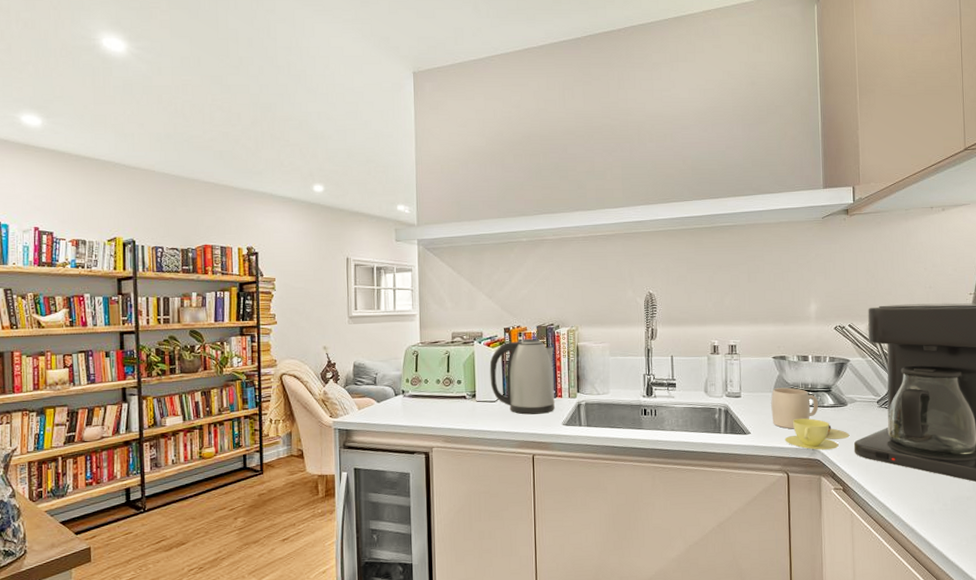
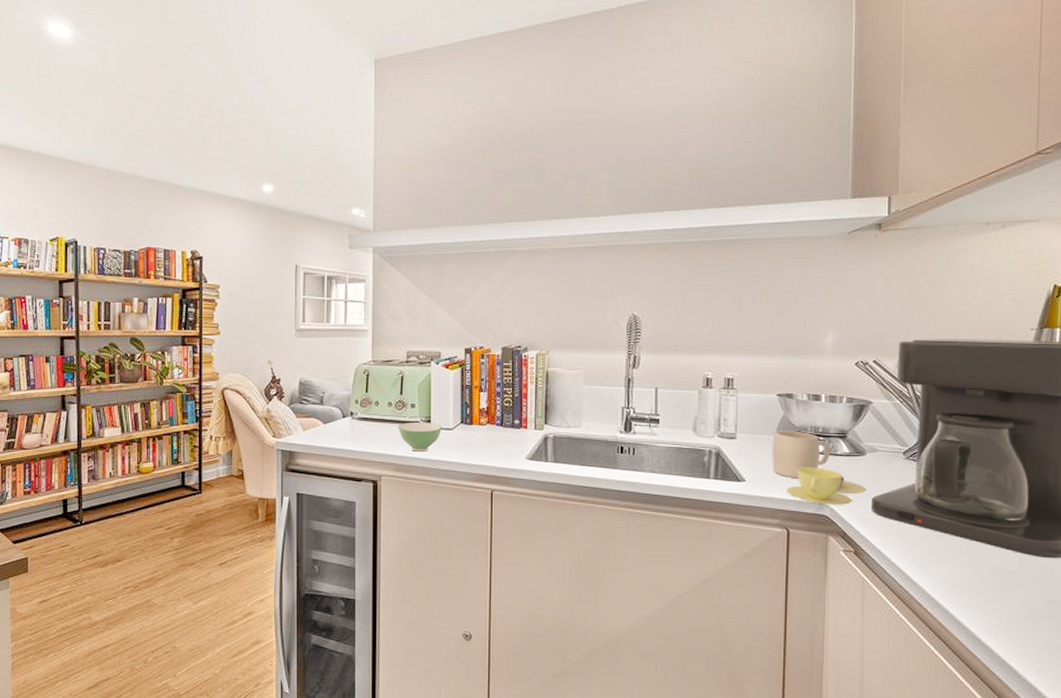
bowl: none [446,396,486,425] -> present [398,421,442,453]
kettle: present [489,338,555,415] -> none [447,361,520,446]

